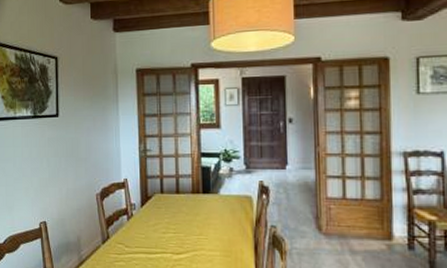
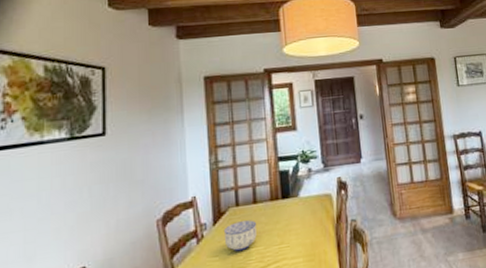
bowl: none [149,207,178,235] -> present [223,220,257,252]

